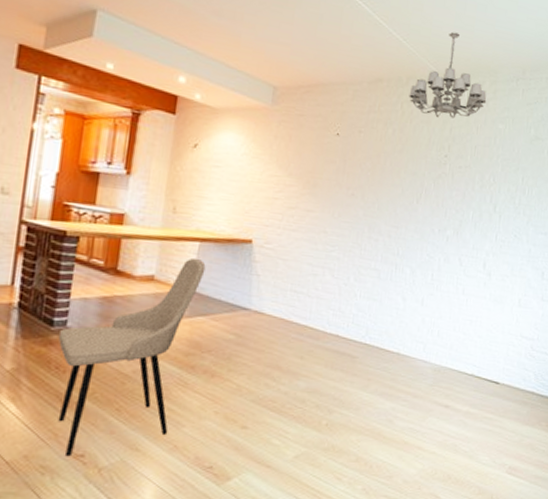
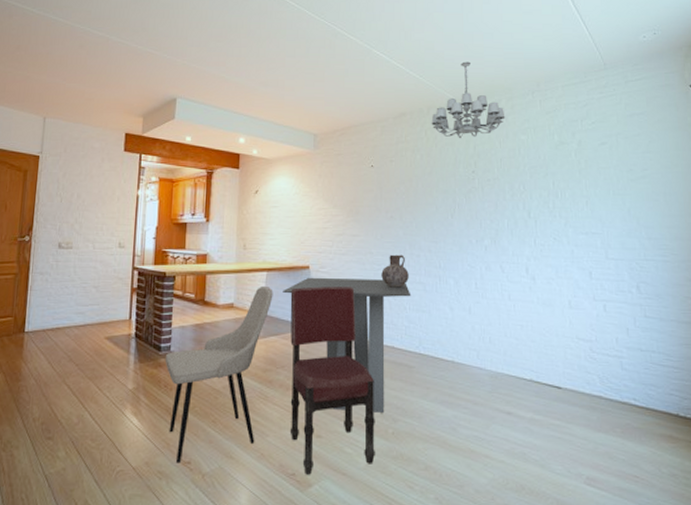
dining chair: none [210,263,313,468] -> present [289,286,375,475]
dining table: none [217,252,364,404] -> present [283,277,411,413]
ceramic jug: none [333,236,364,273] -> present [381,254,409,288]

